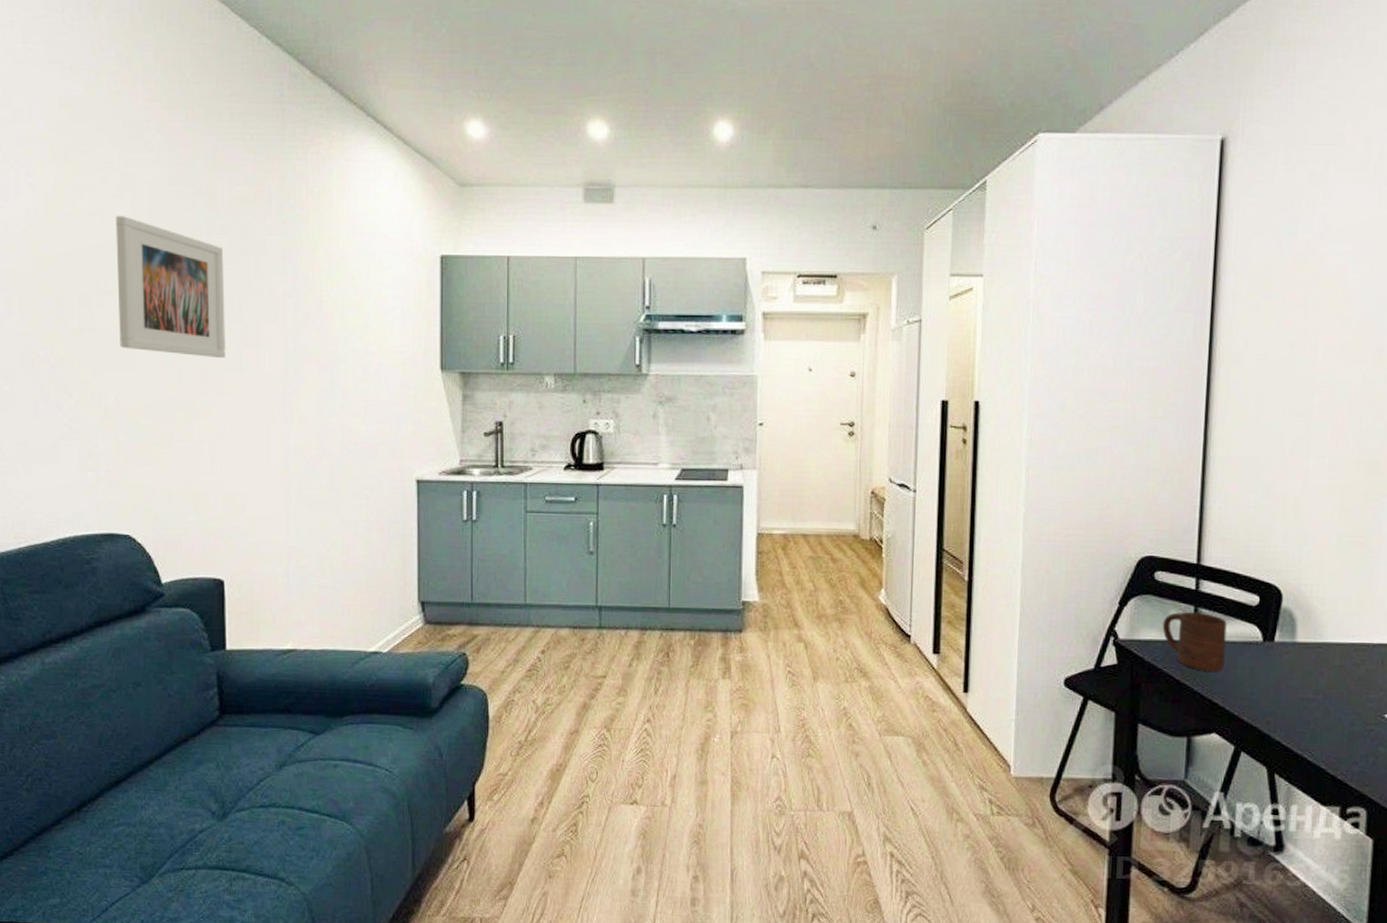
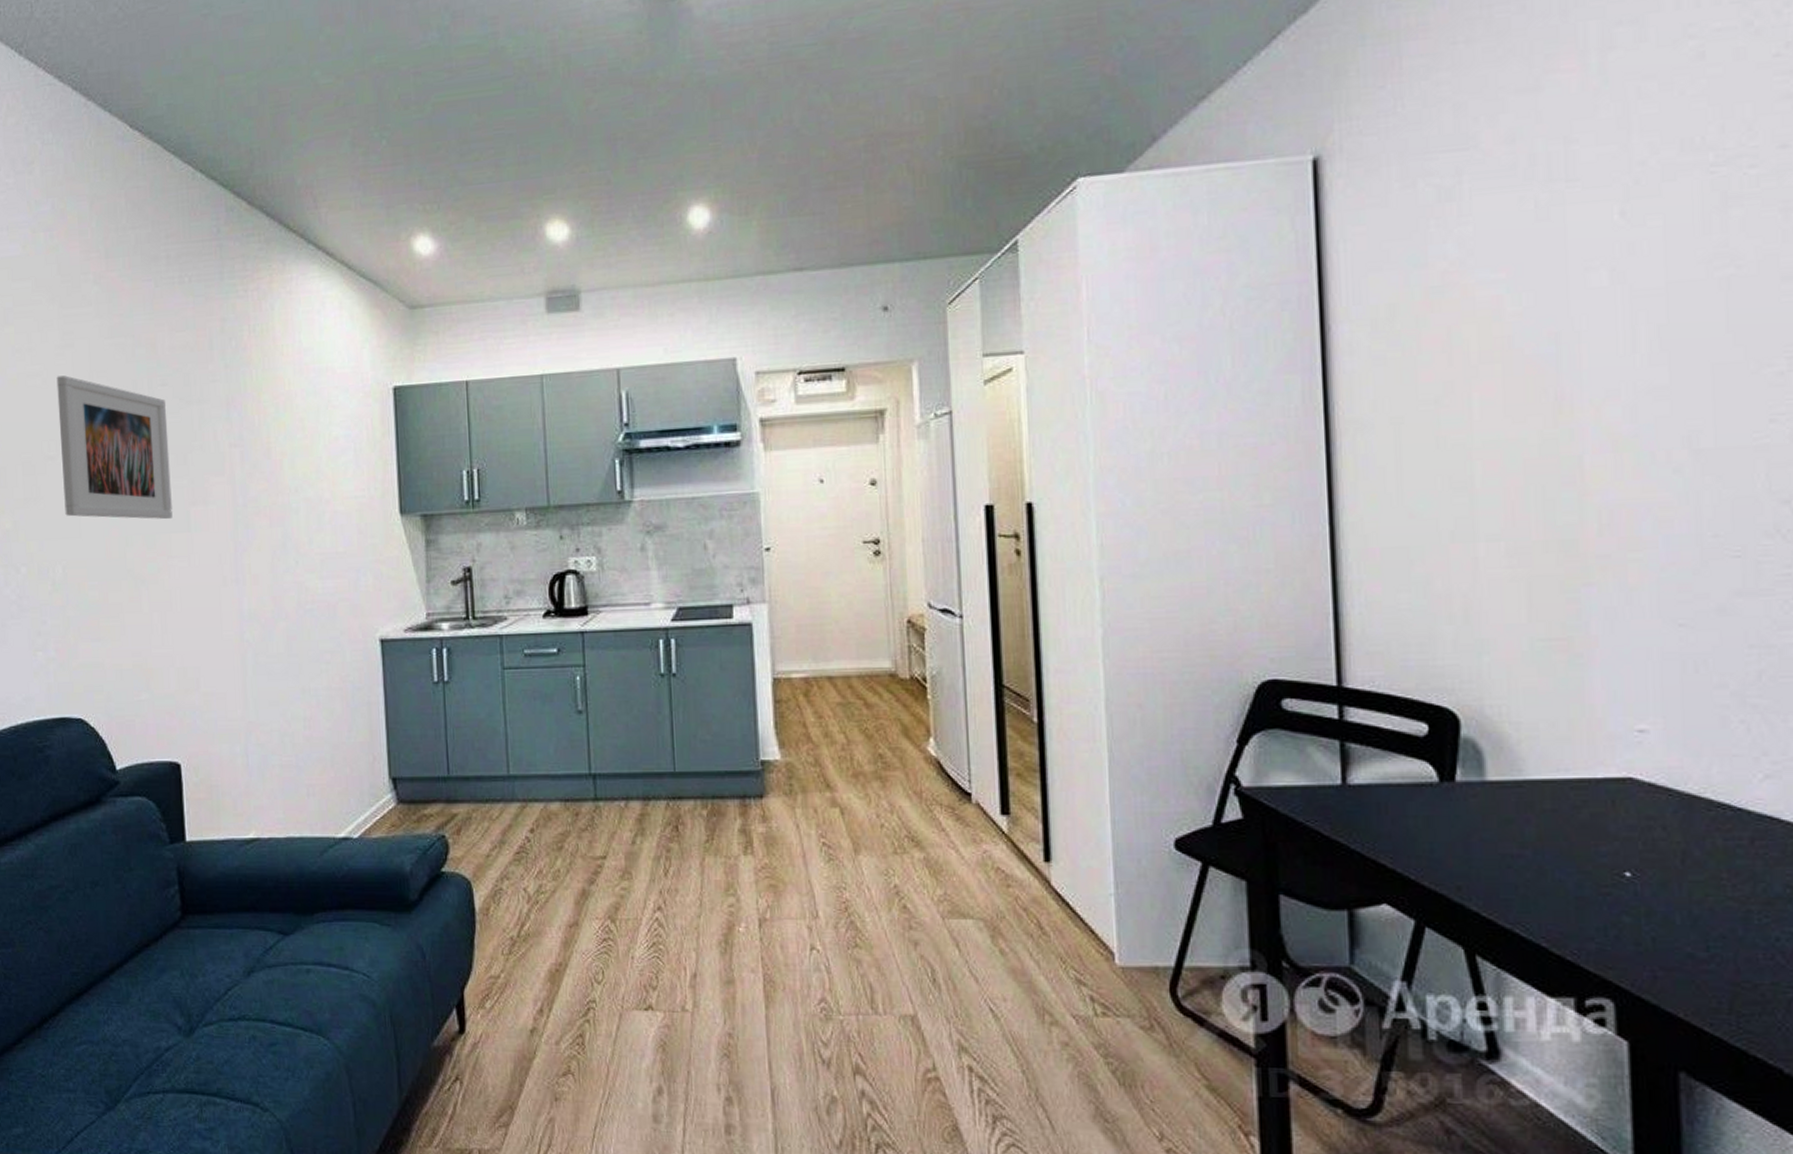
cup: present [1162,611,1227,672] -> none [1298,747,1389,824]

